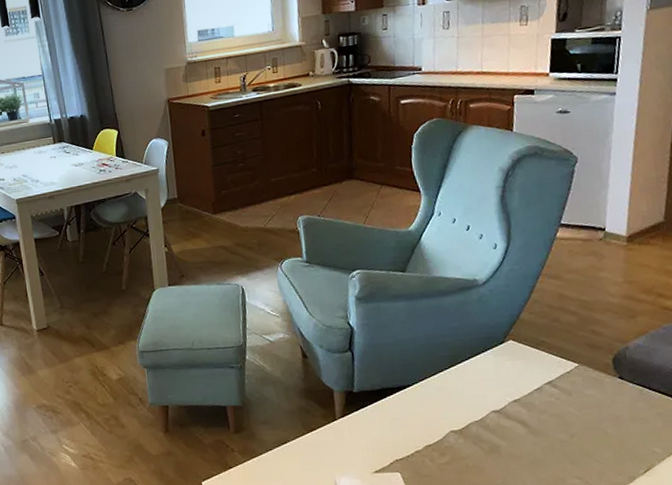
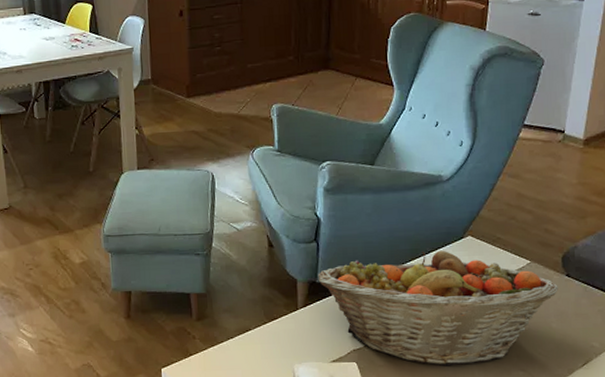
fruit basket: none [354,356,611,476] -> present [318,251,558,367]

